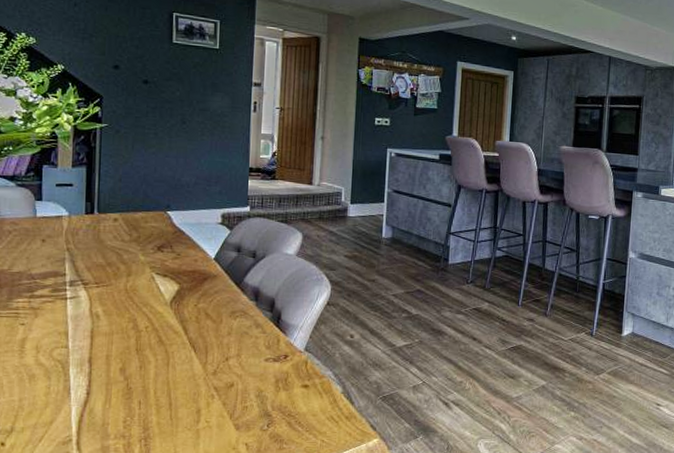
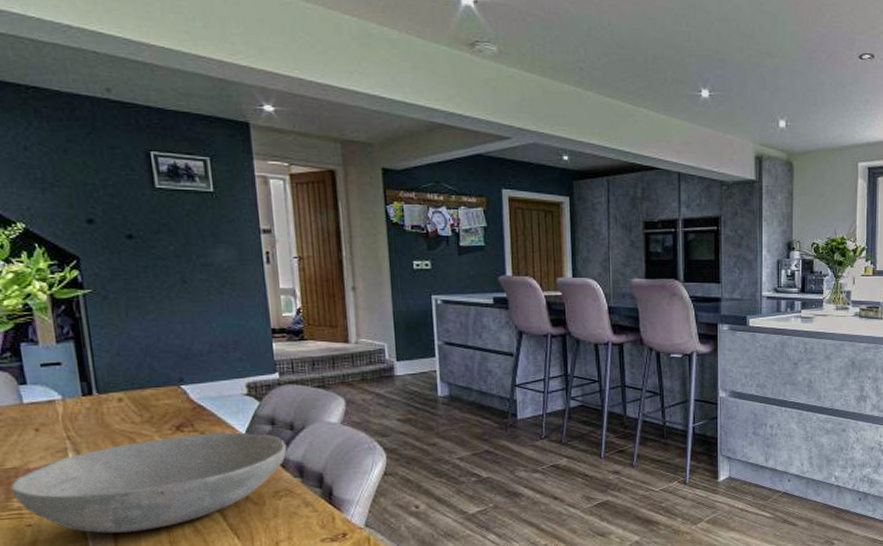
bowl: none [13,255,248,339] -> present [10,432,287,534]

